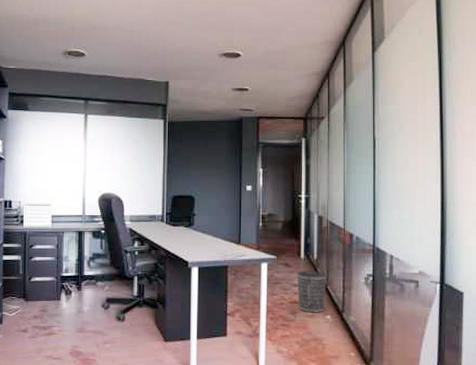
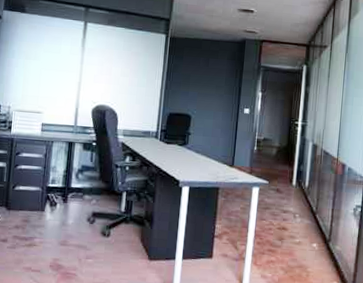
wastebasket: present [297,271,326,313] -> none [286,197,316,241]

